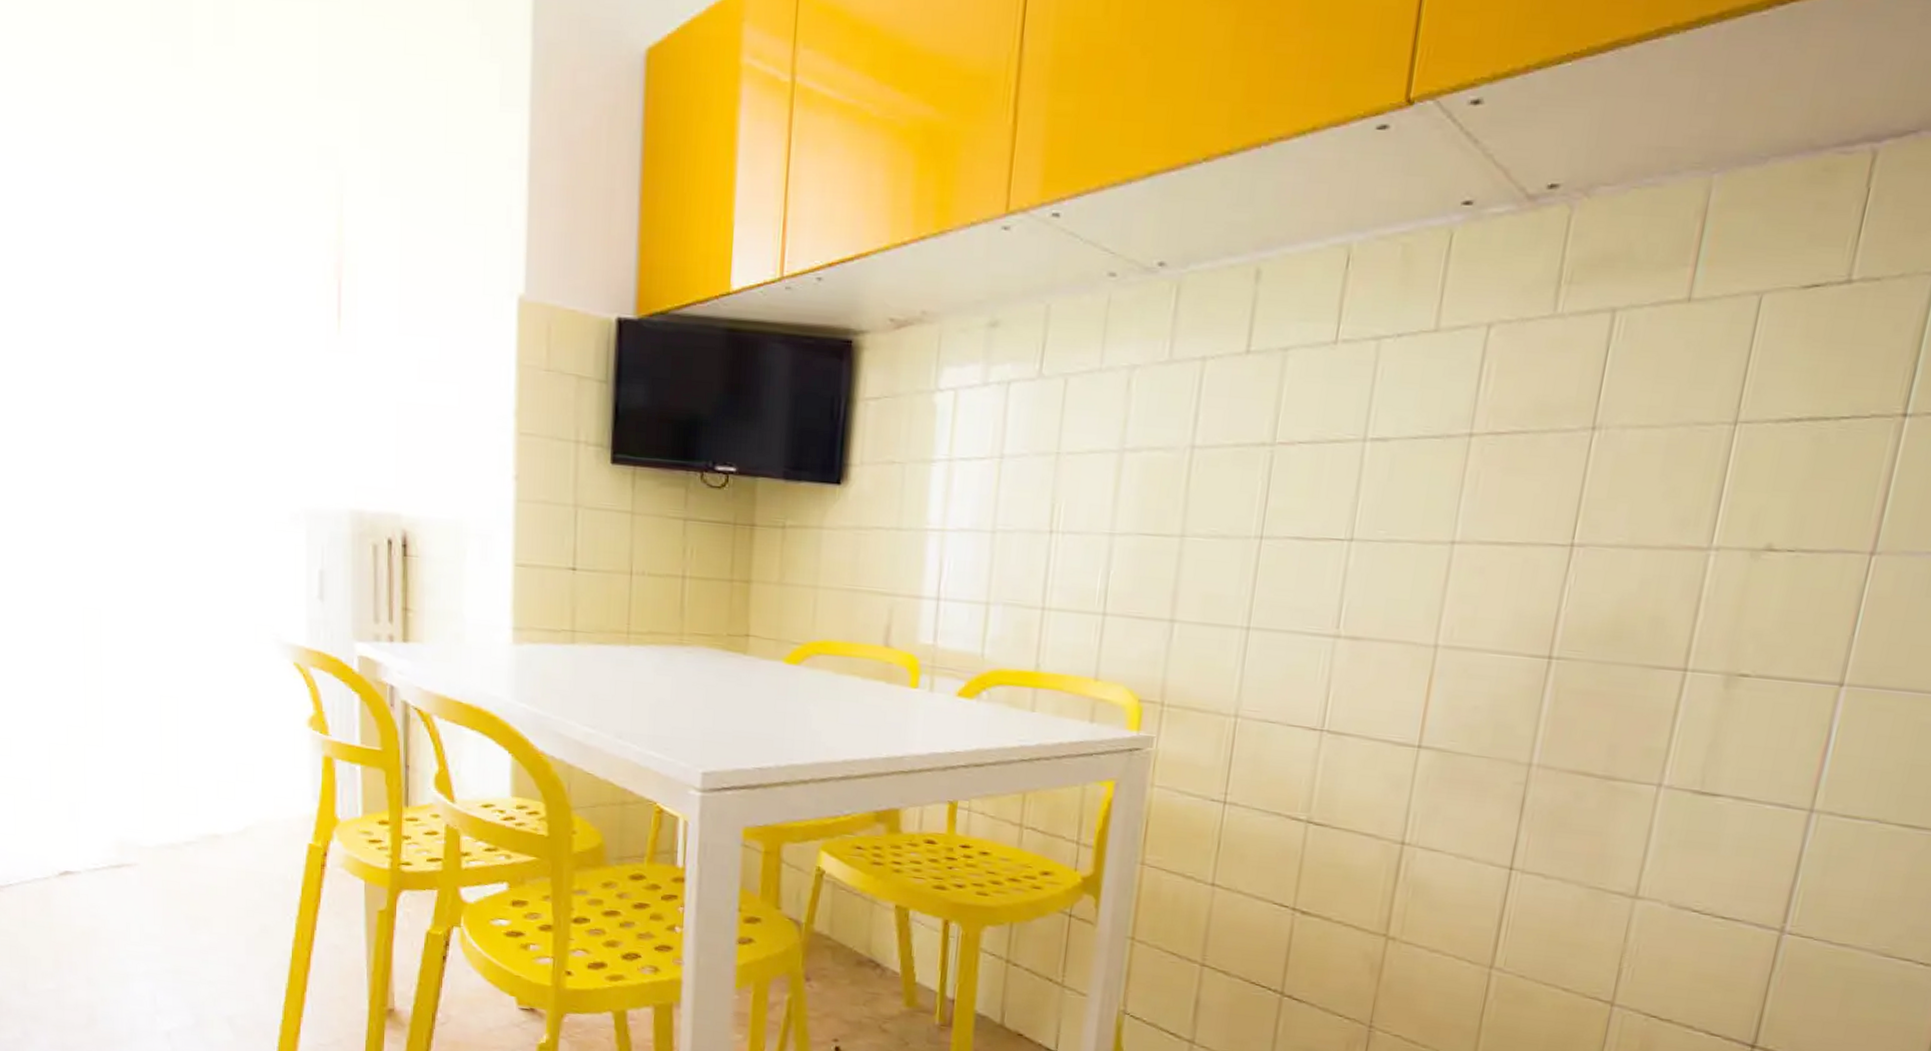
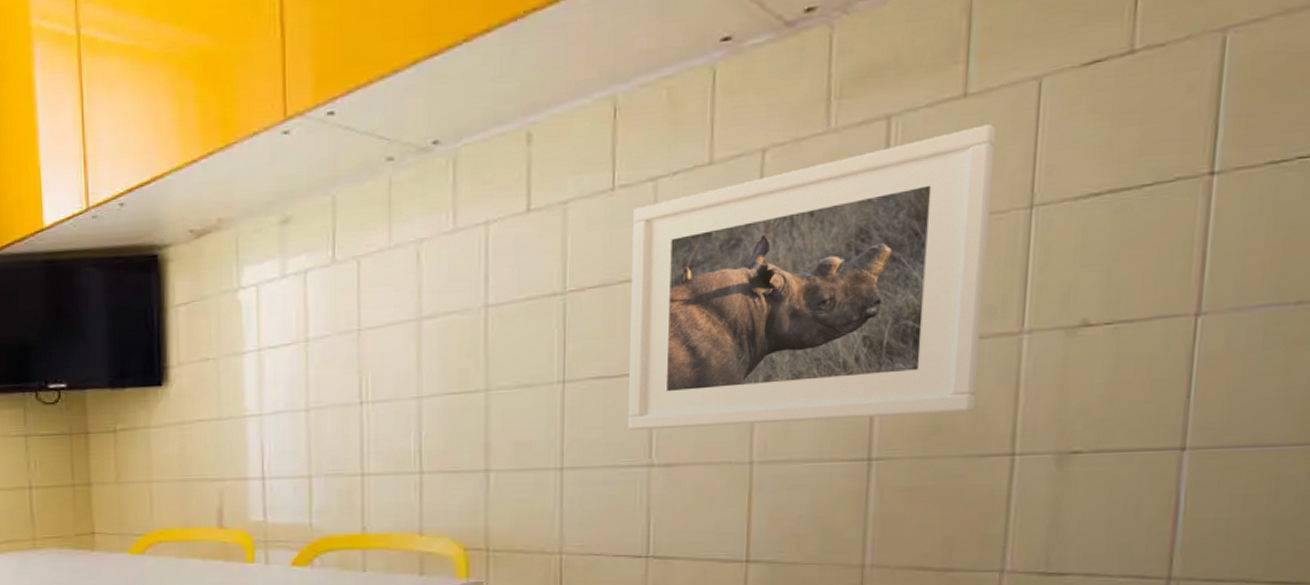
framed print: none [1320,333,1713,621] -> present [628,124,995,431]

